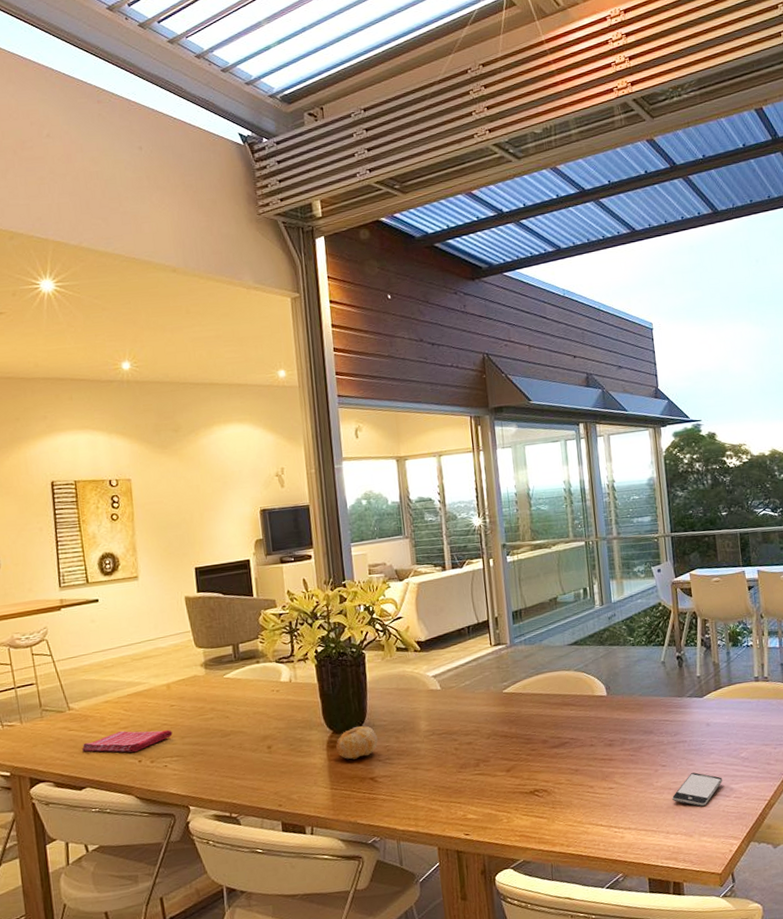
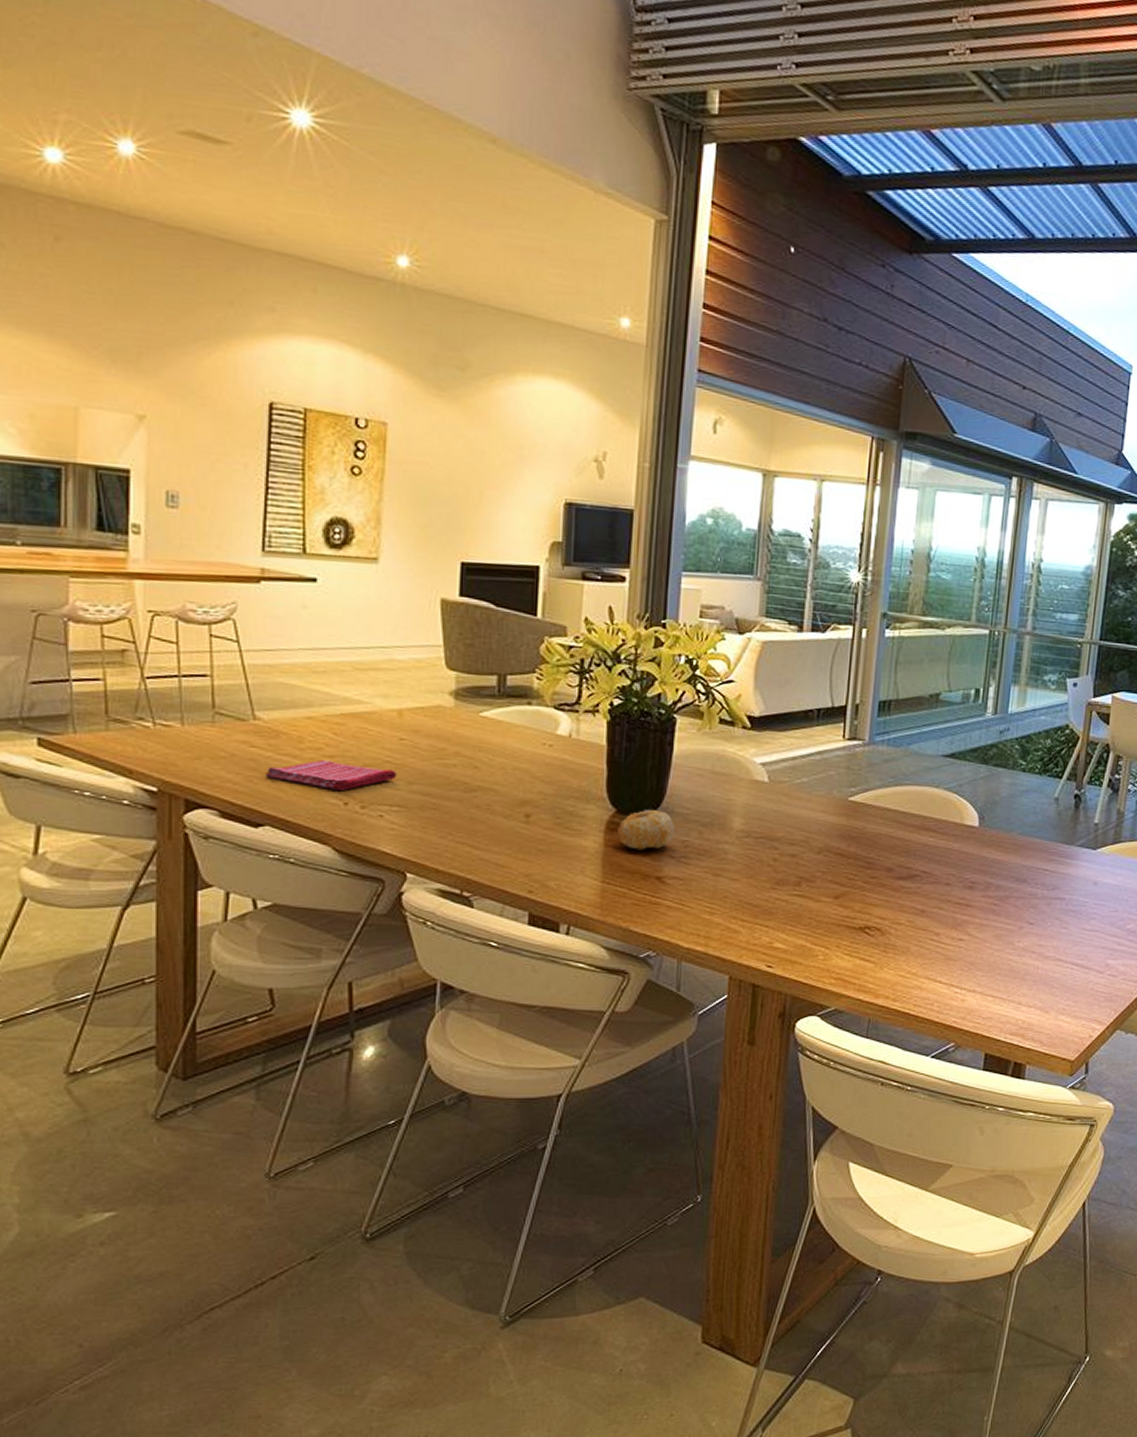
smartphone: present [672,772,722,807] -> none [1033,938,1099,980]

